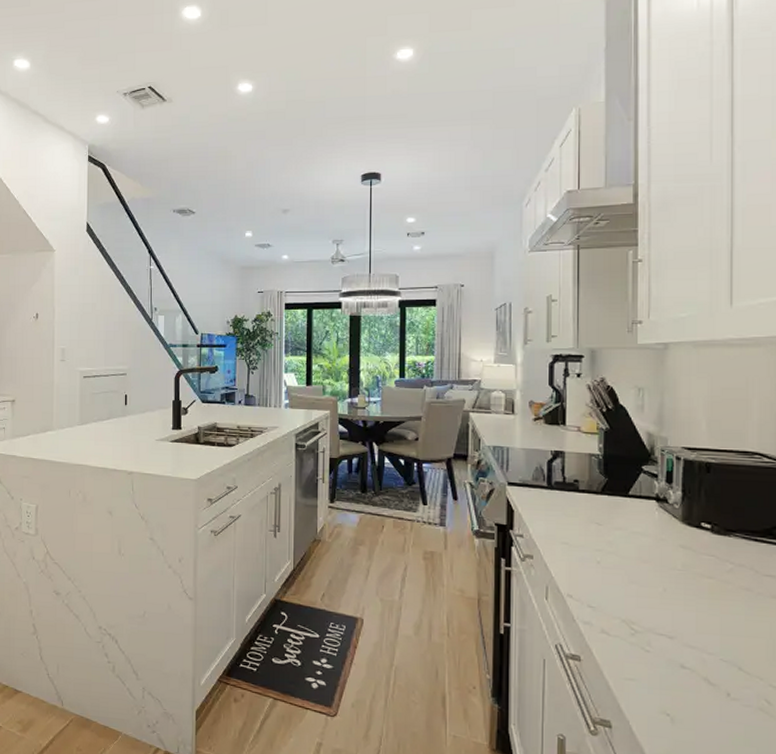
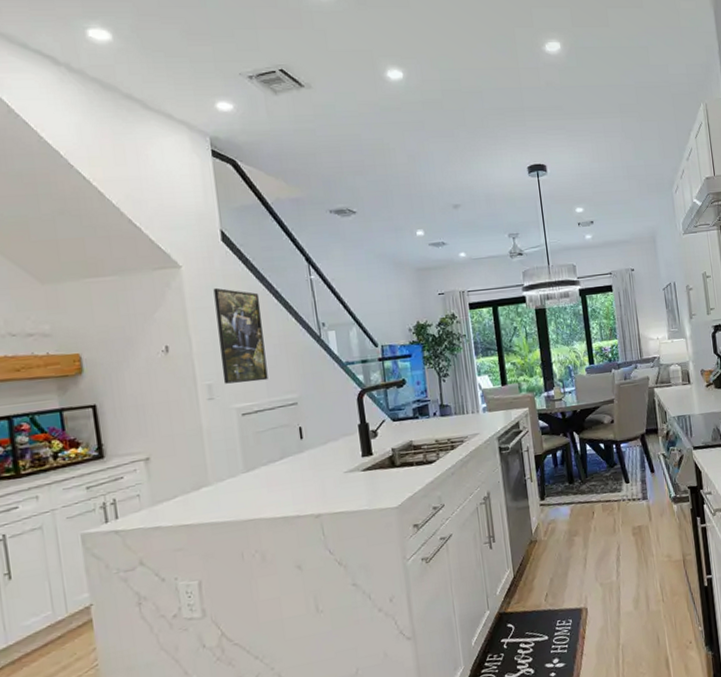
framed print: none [73,270,109,351] -> present [213,287,268,384]

